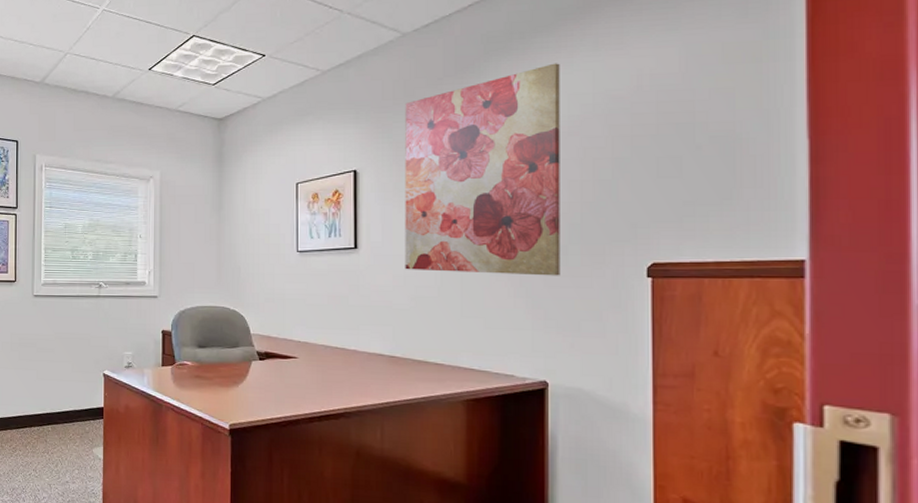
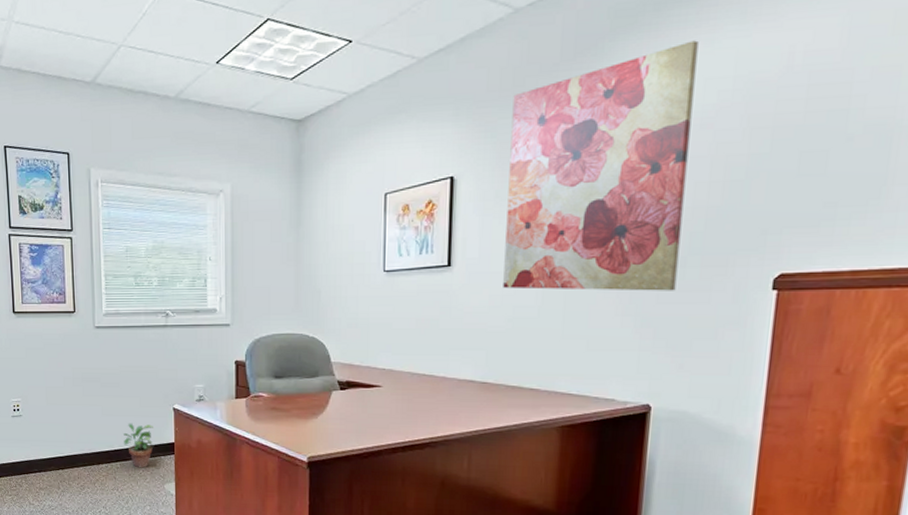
potted plant: none [56,387,84,432] -> present [124,423,154,468]

